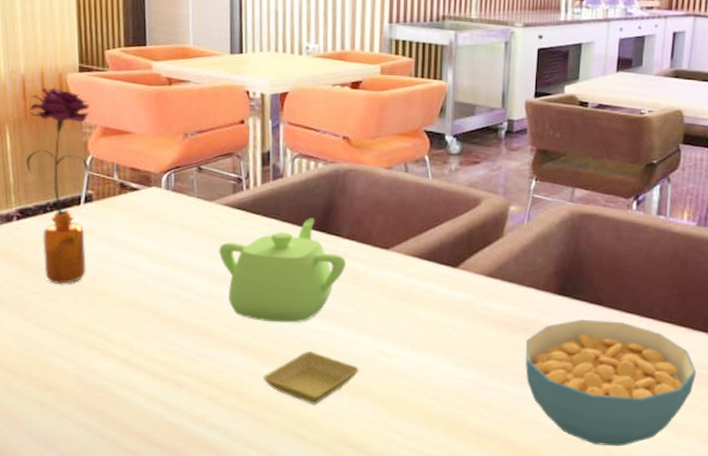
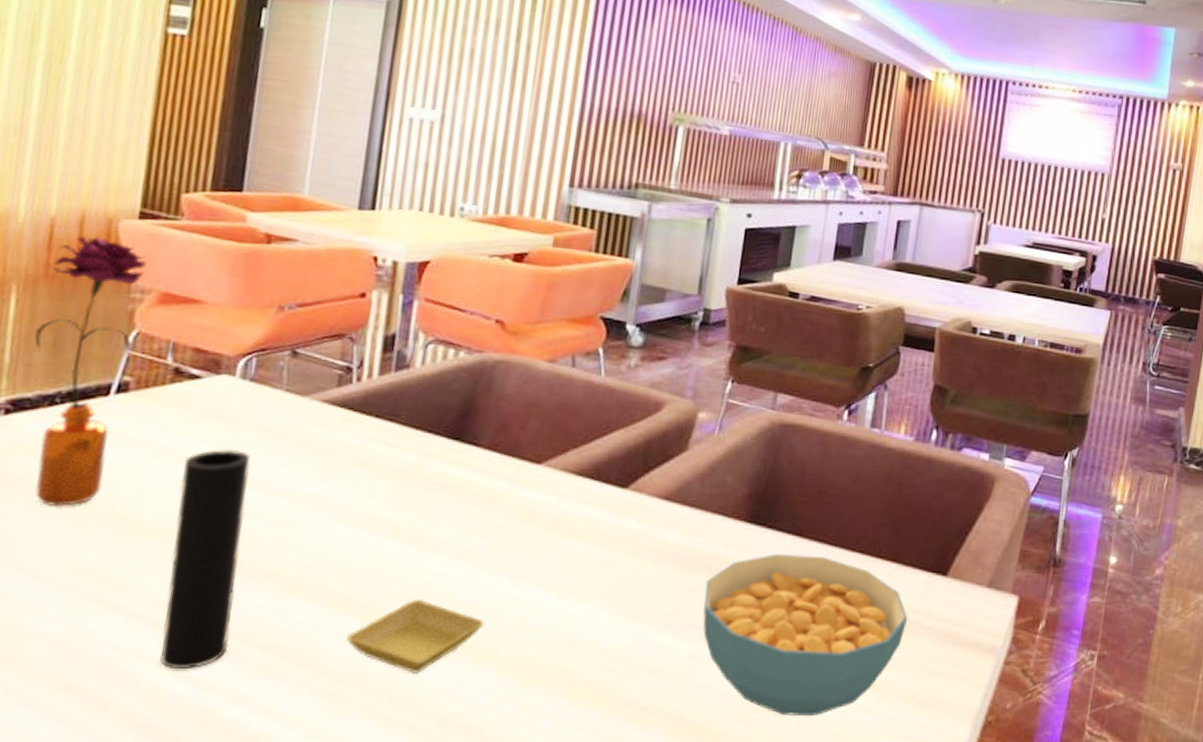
cup: none [136,241,185,397] -> present [159,448,251,668]
teapot: present [218,218,345,323] -> none [305,421,482,561]

